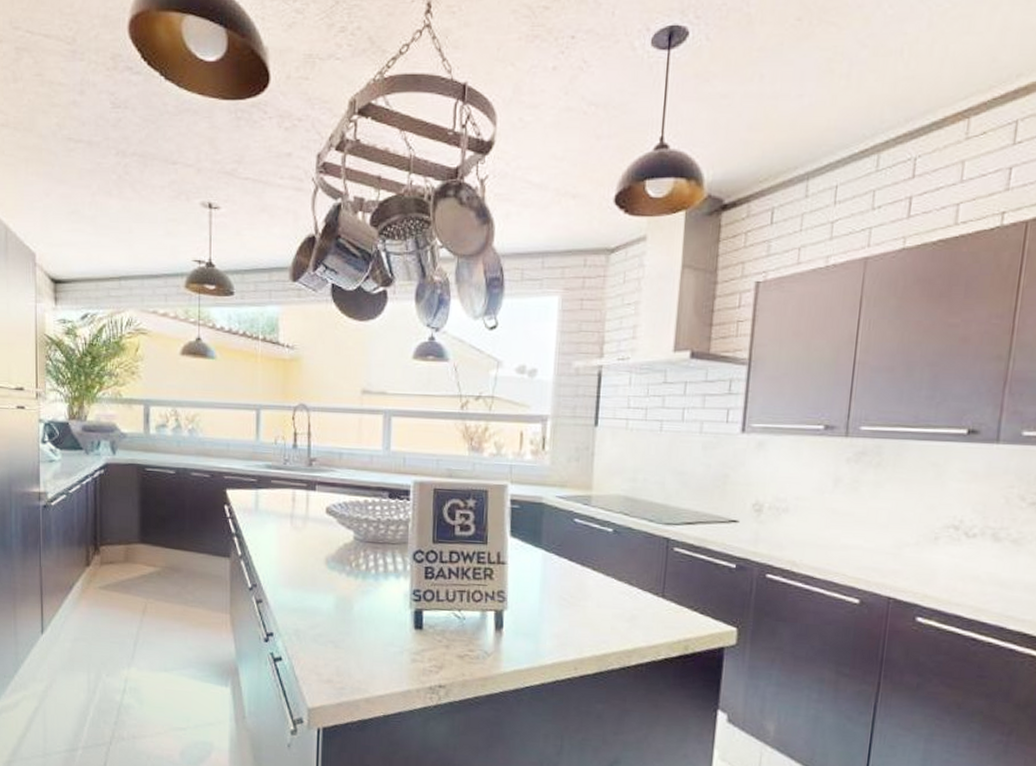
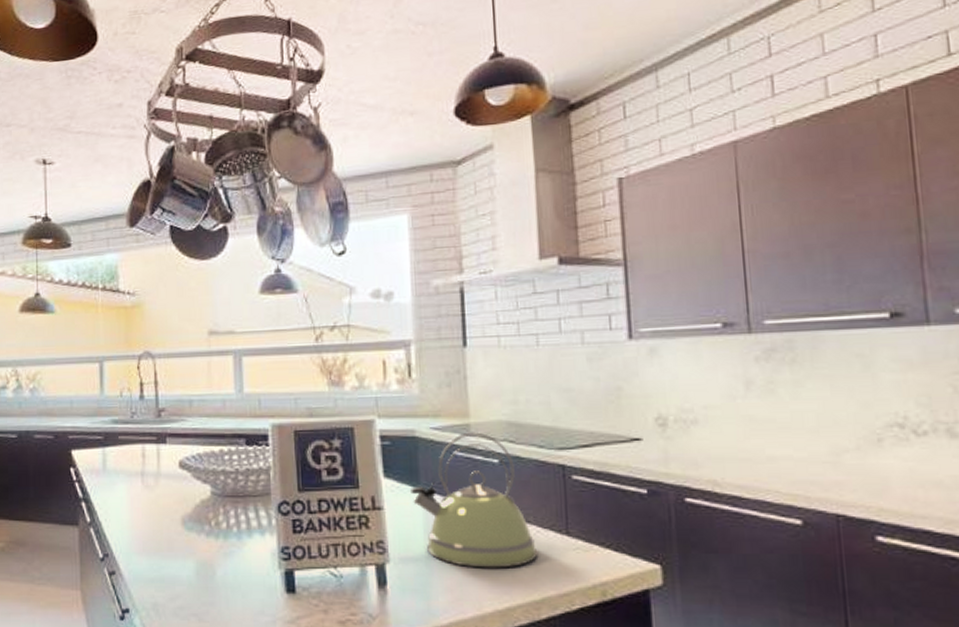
kettle: none [532,502,636,622] -> present [411,430,538,568]

